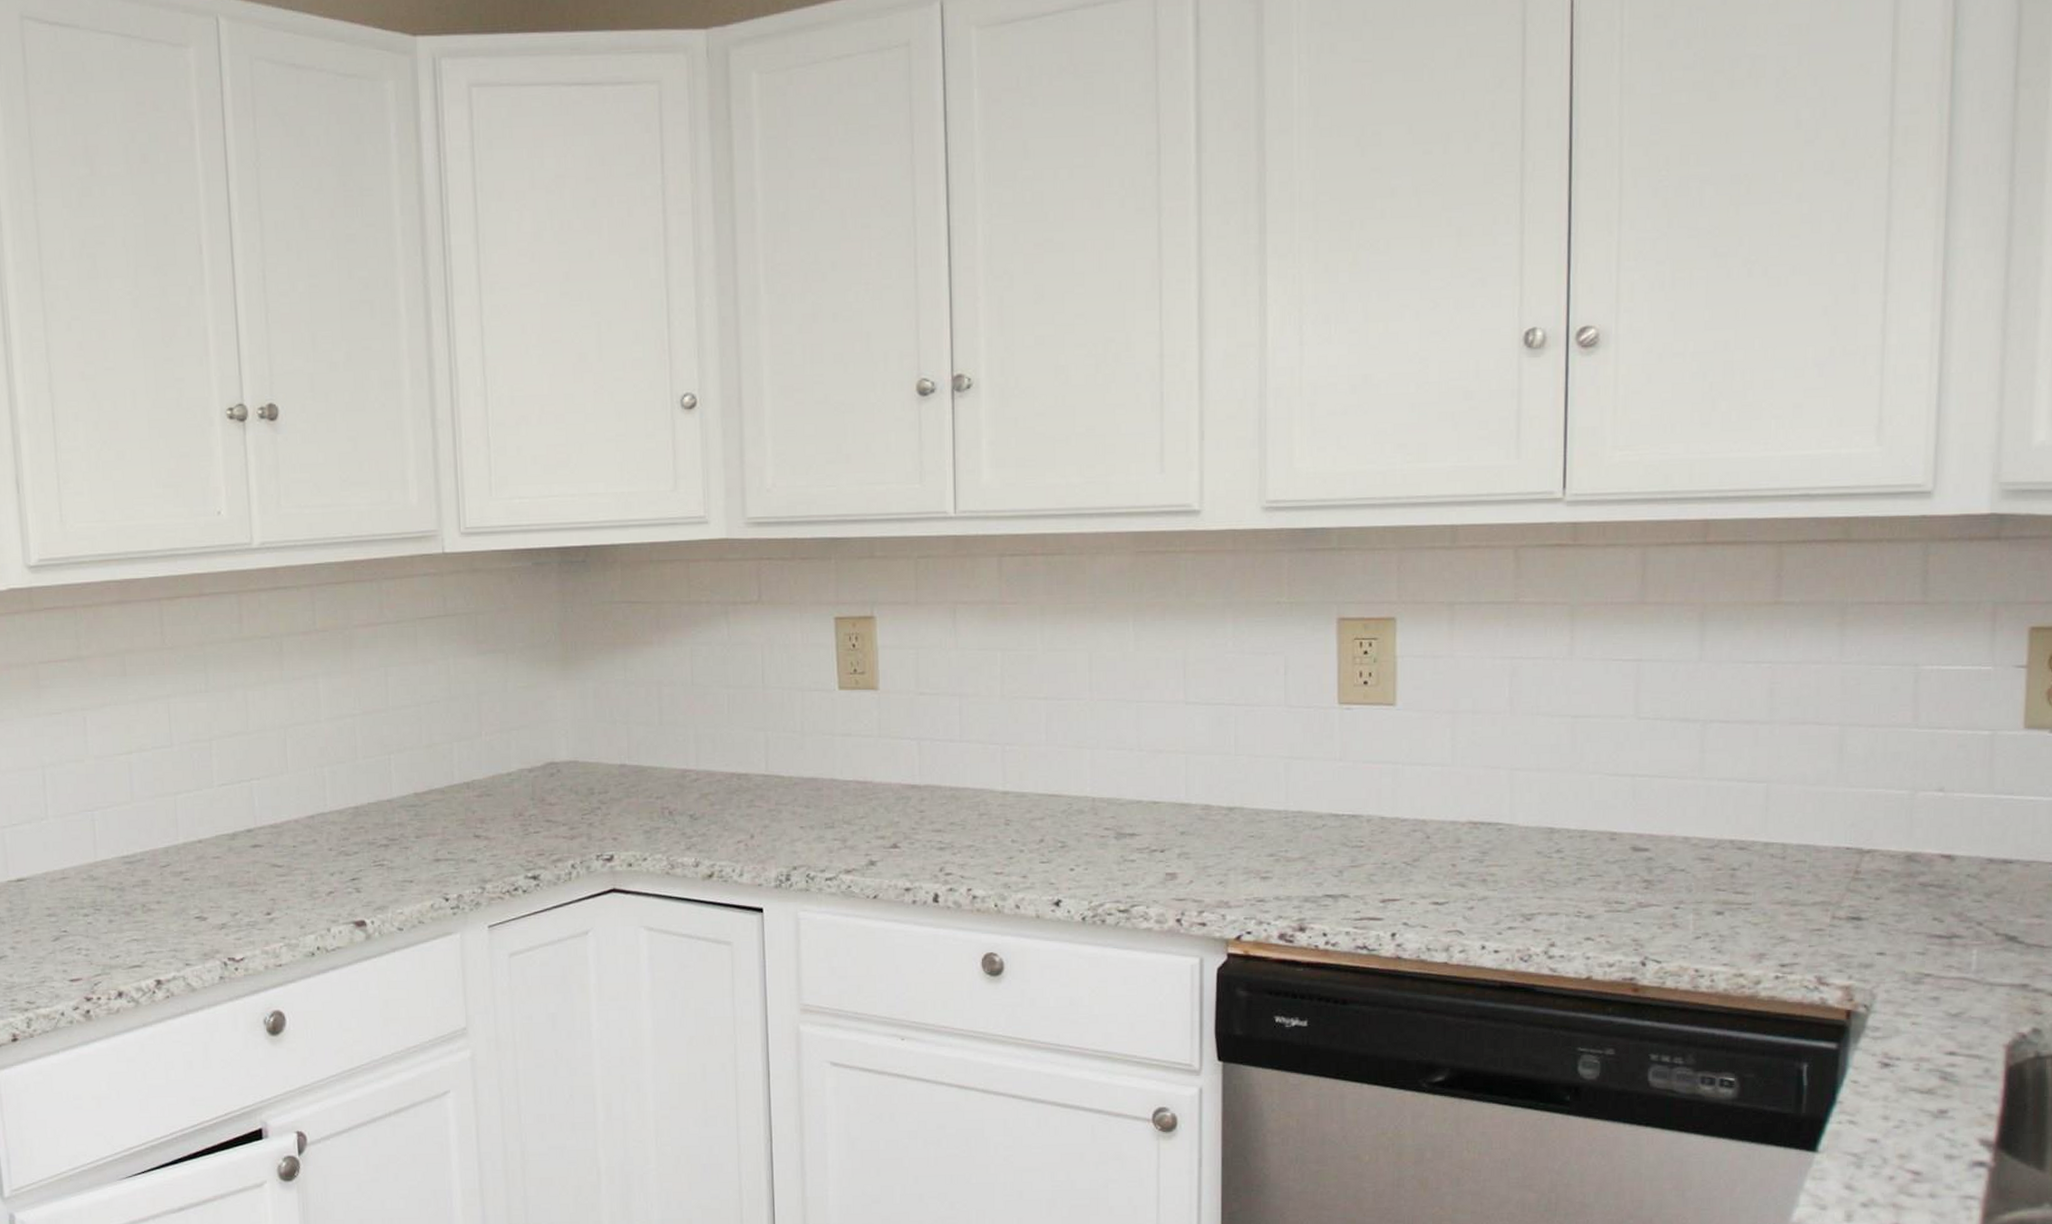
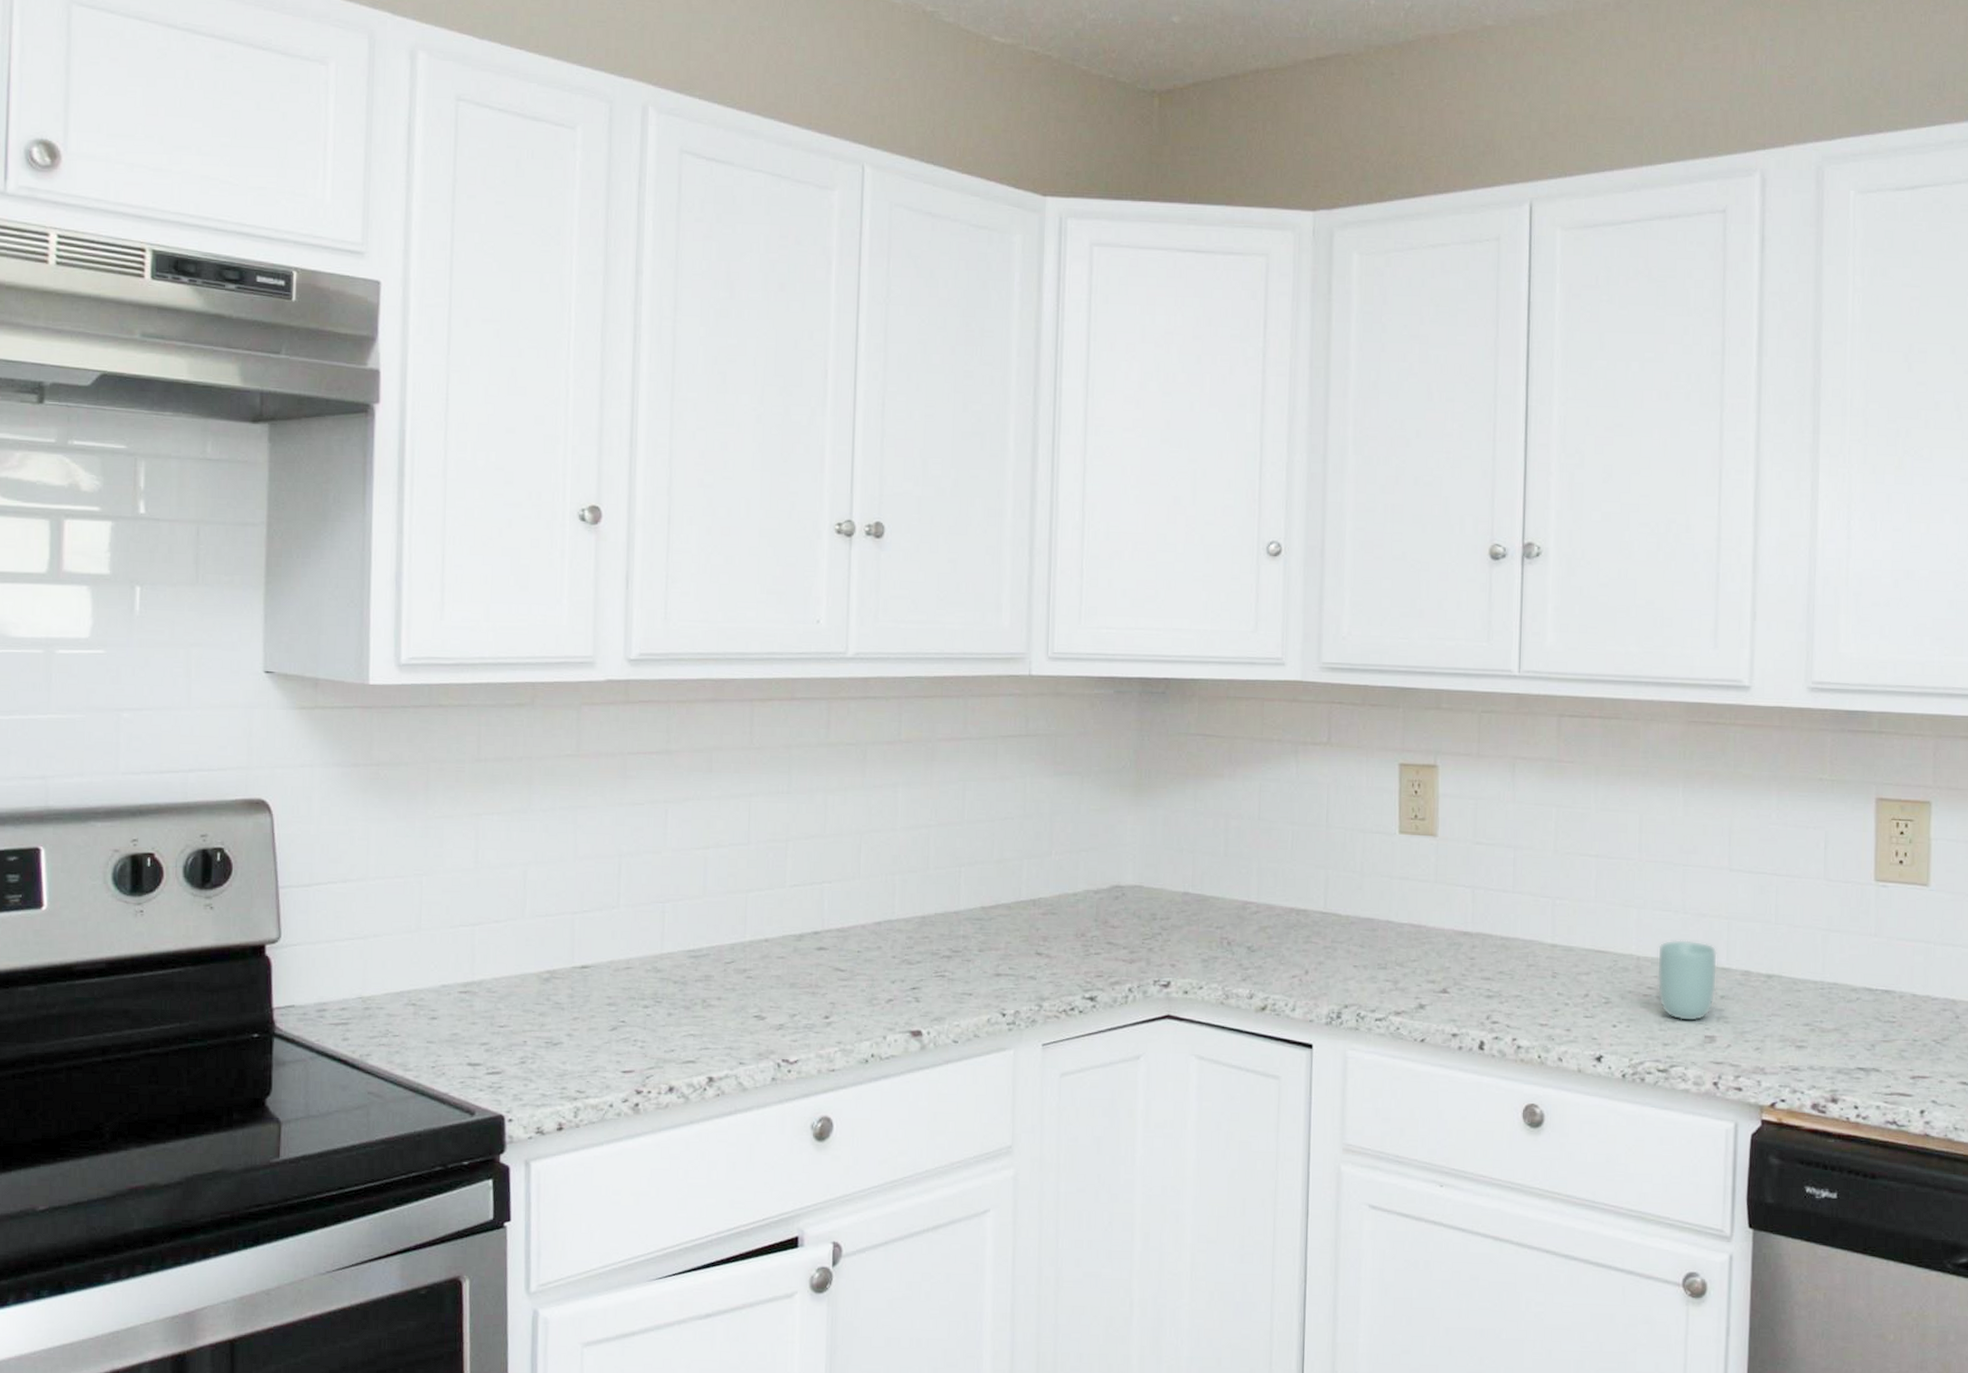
cup: none [1113,778,1177,860] -> present [1656,940,1718,1022]

